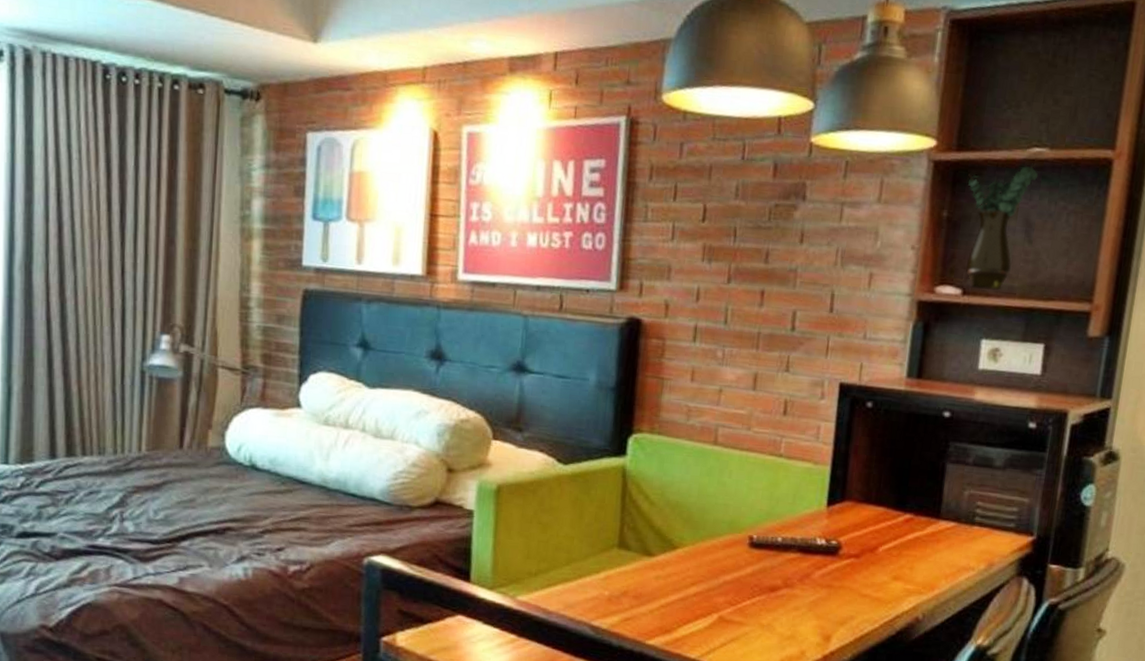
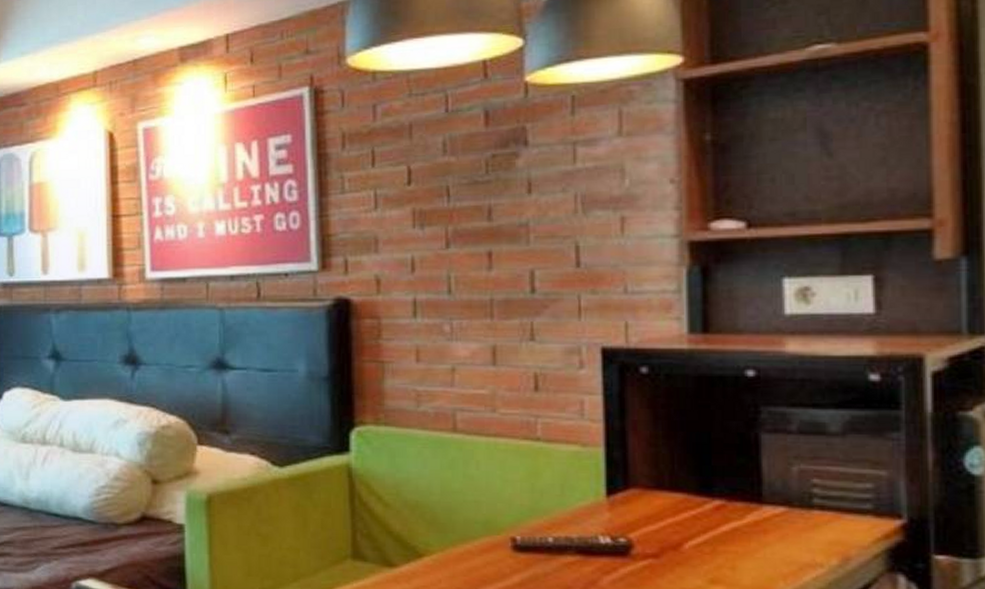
vase: present [966,163,1038,291] -> none [731,63,825,219]

